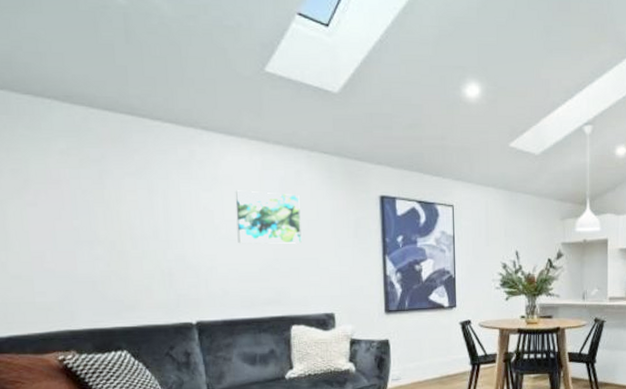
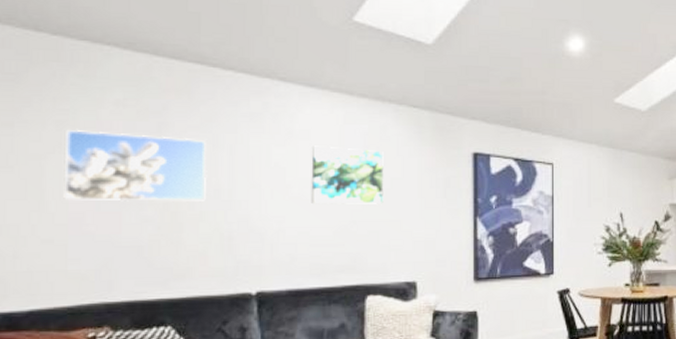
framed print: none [20,176,146,242] -> present [63,129,208,202]

